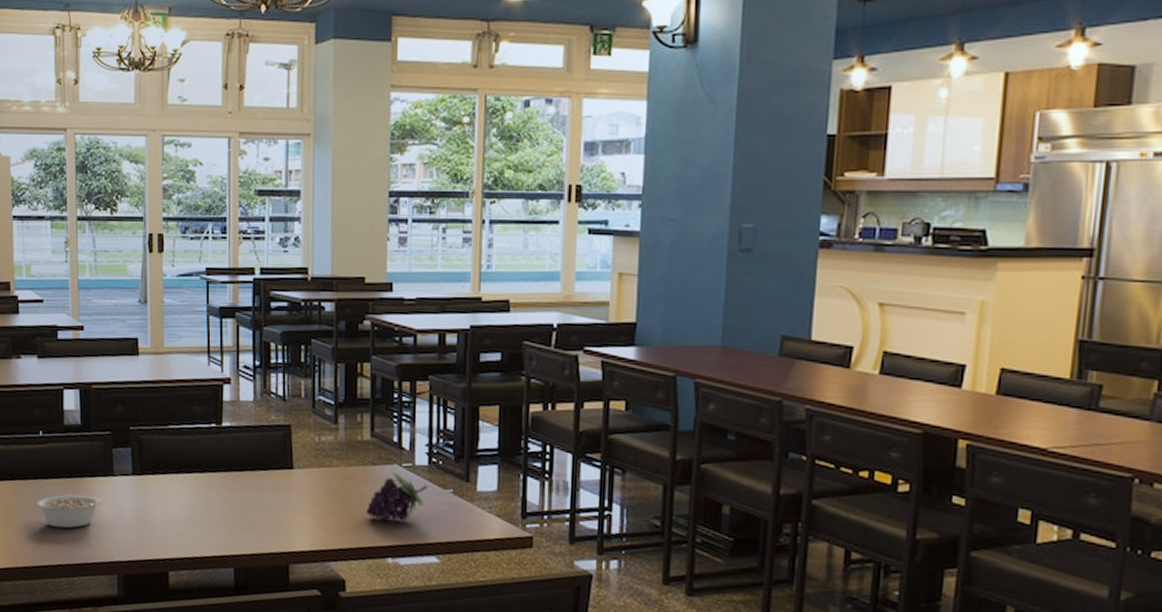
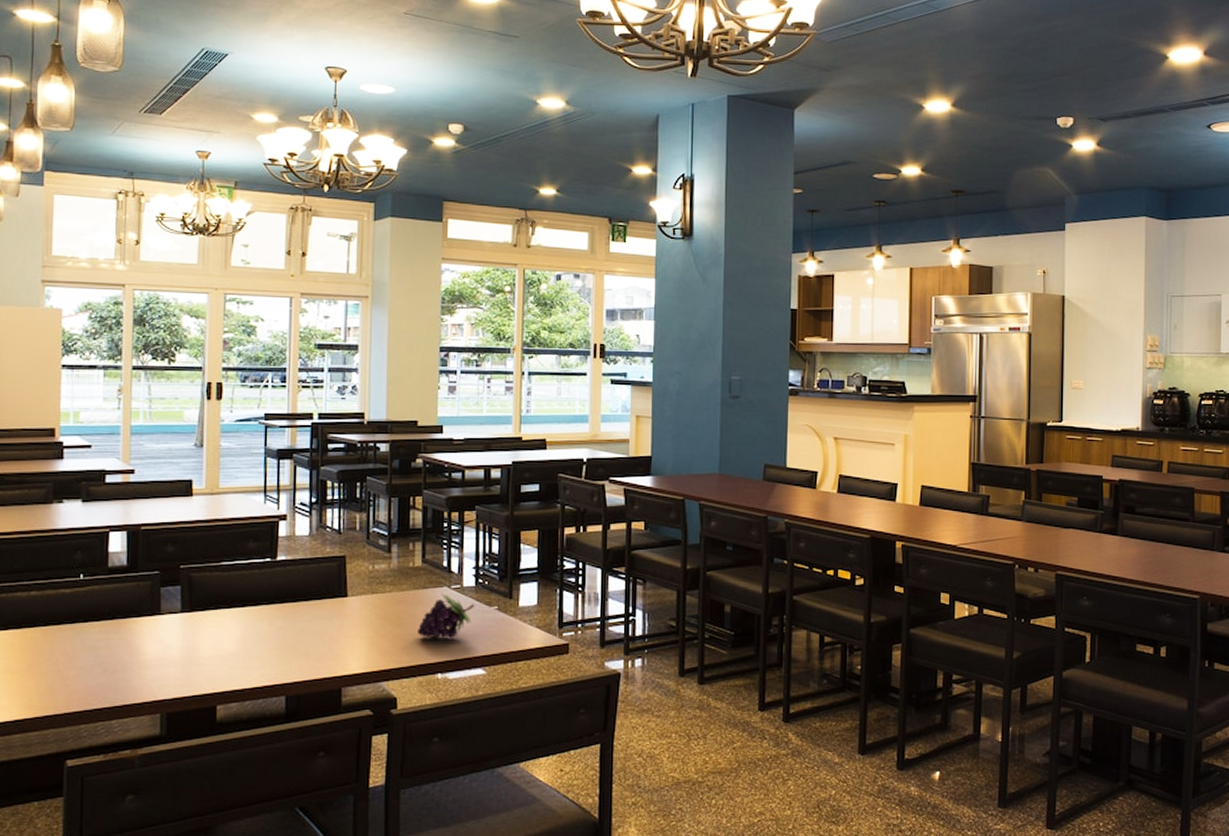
legume: present [36,494,102,528] -> none [72,637,147,671]

